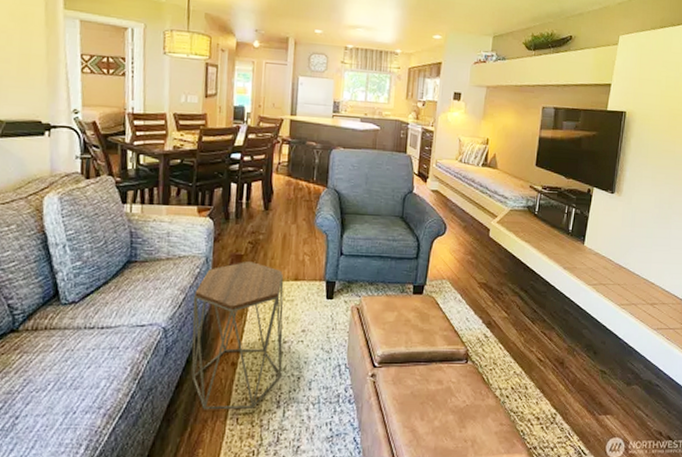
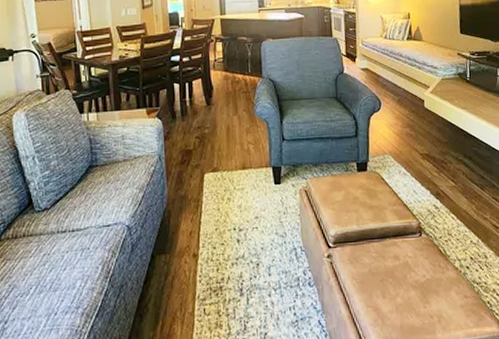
side table: present [191,260,284,410] -> none [151,154,241,303]

